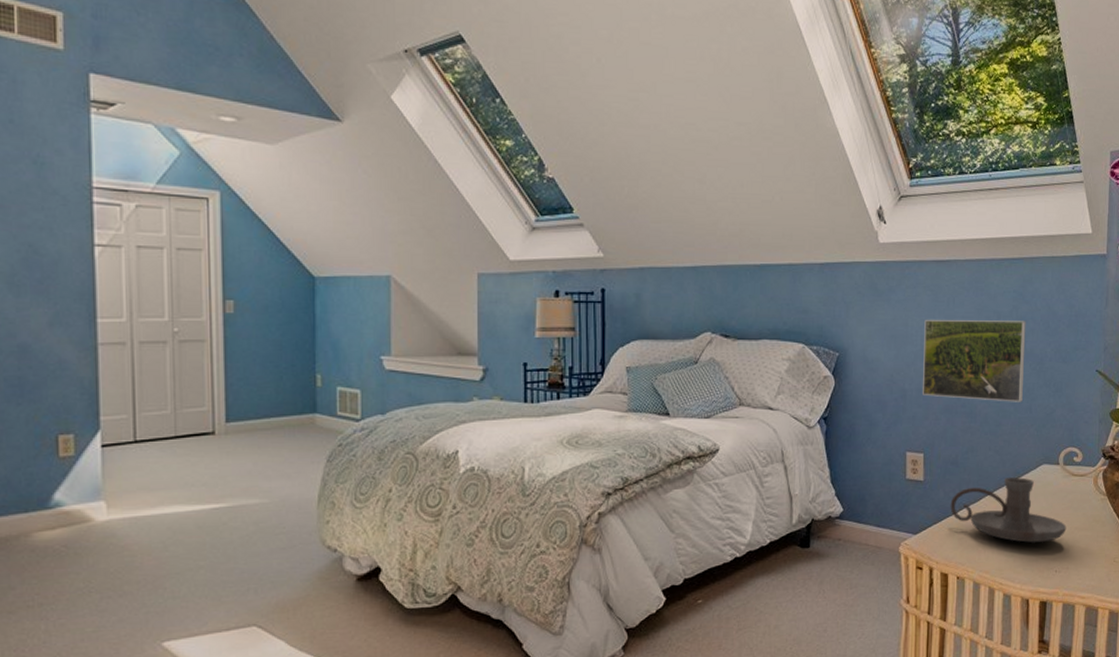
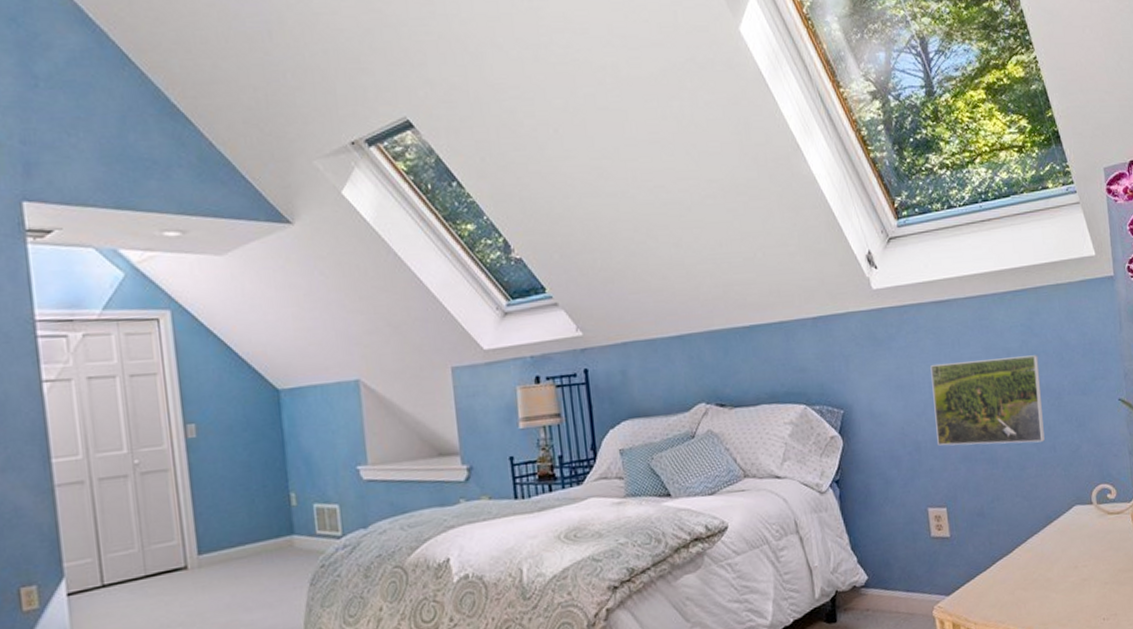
candle holder: present [950,477,1067,543] -> none [981,522,1109,592]

